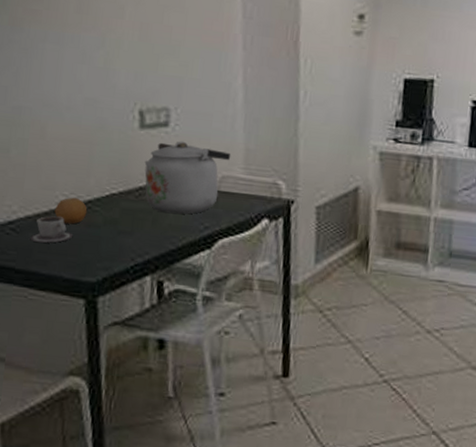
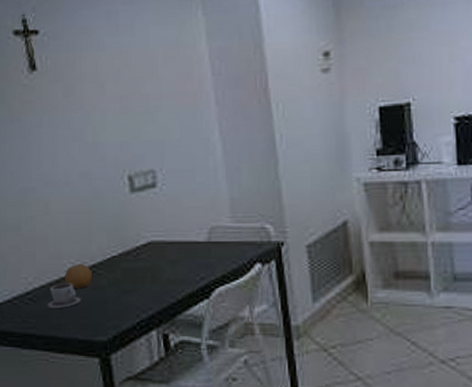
kettle: present [144,141,231,215] -> none [138,199,217,269]

